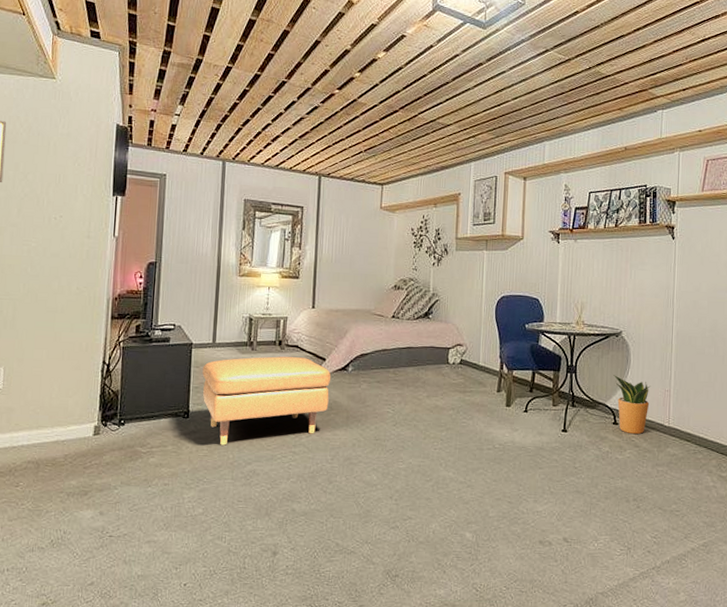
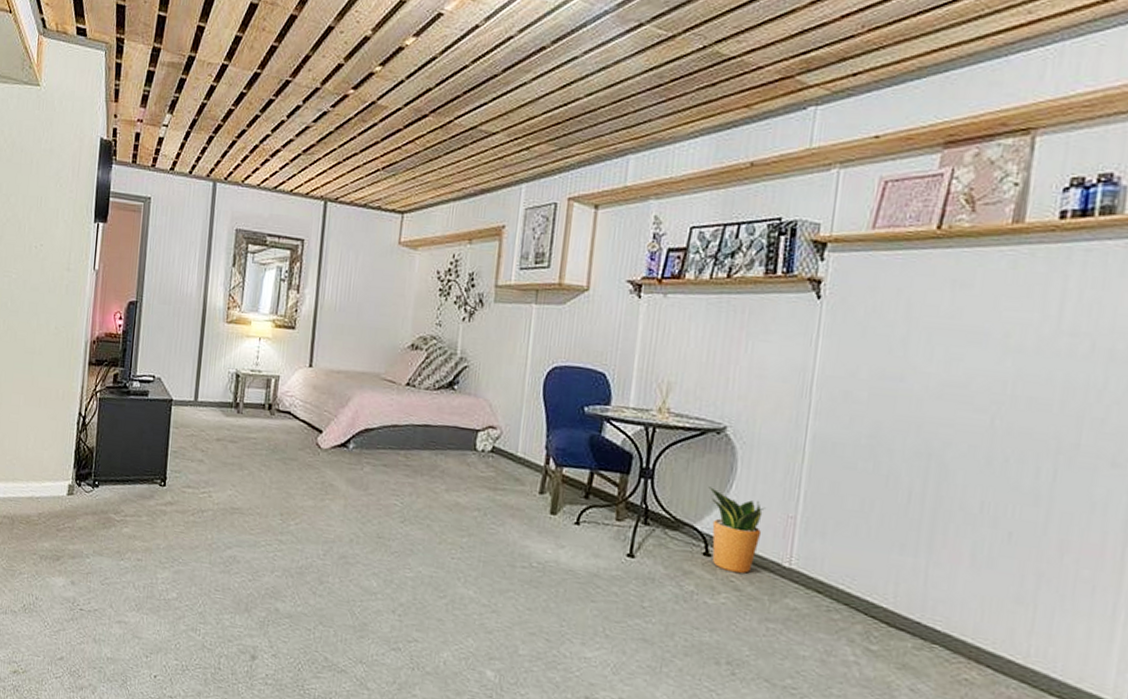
ottoman: present [202,356,331,446] -> none [181,421,328,523]

